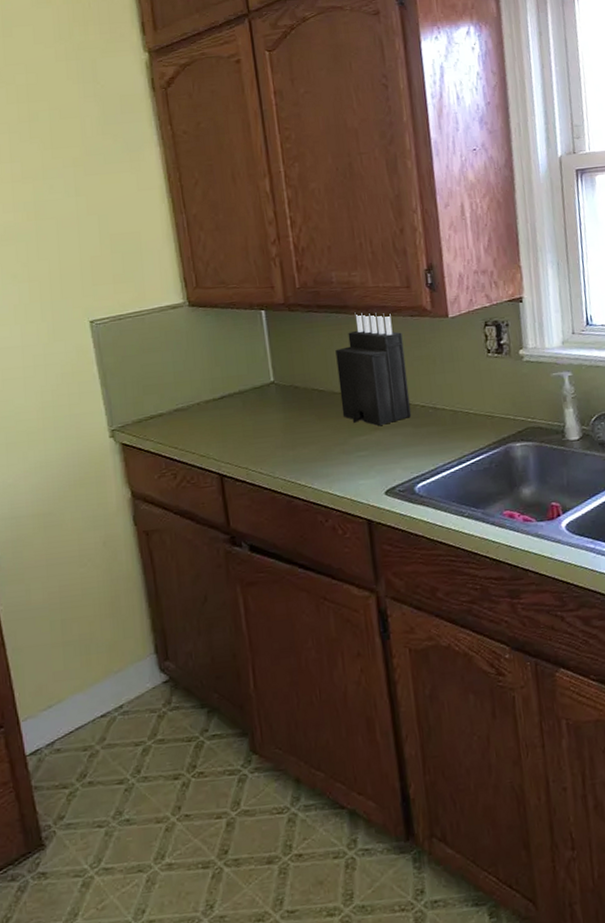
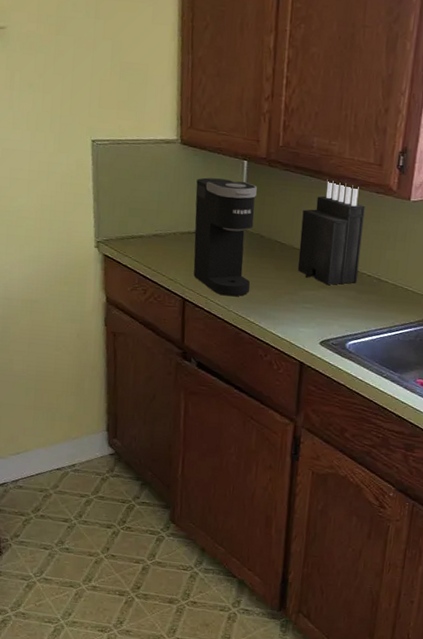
coffee maker: none [213,332,295,462] -> present [193,177,257,297]

